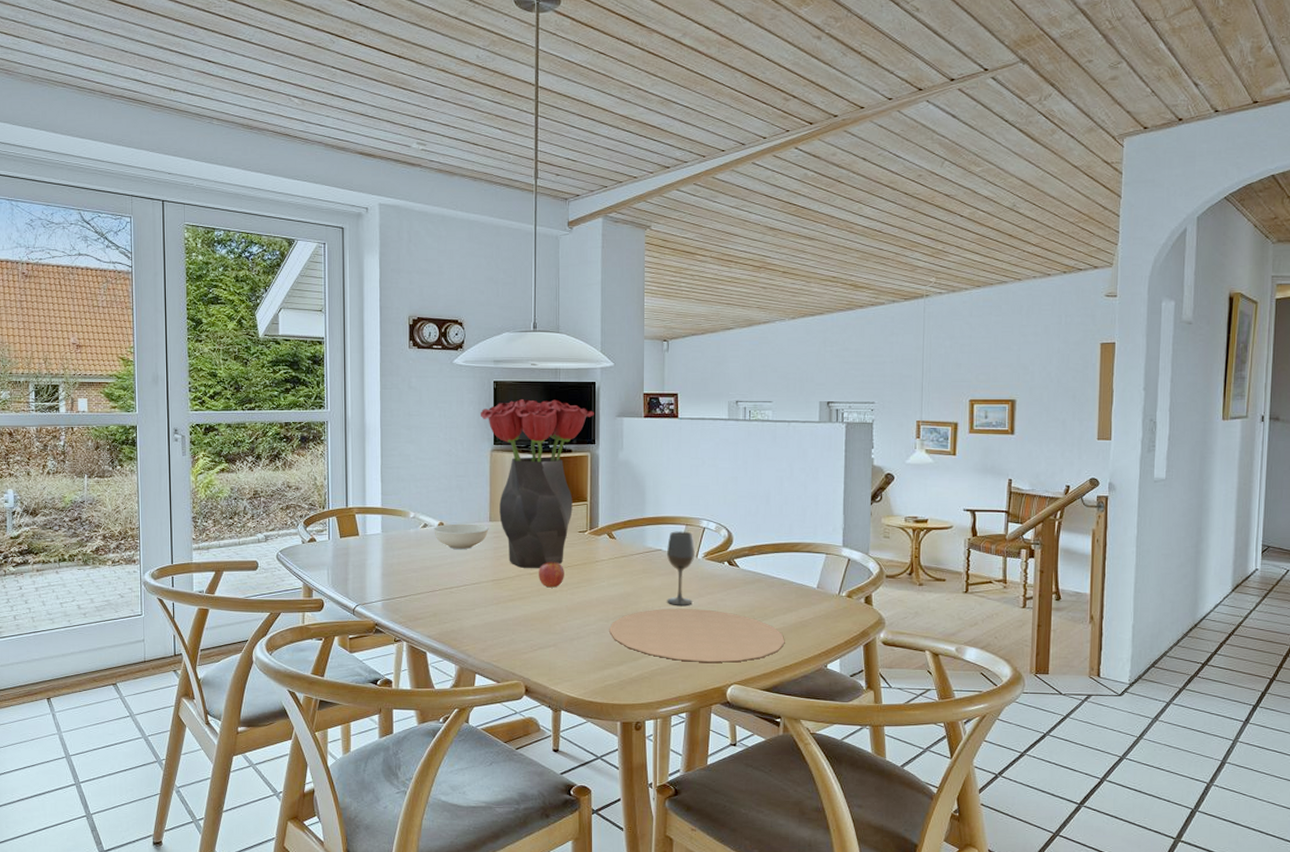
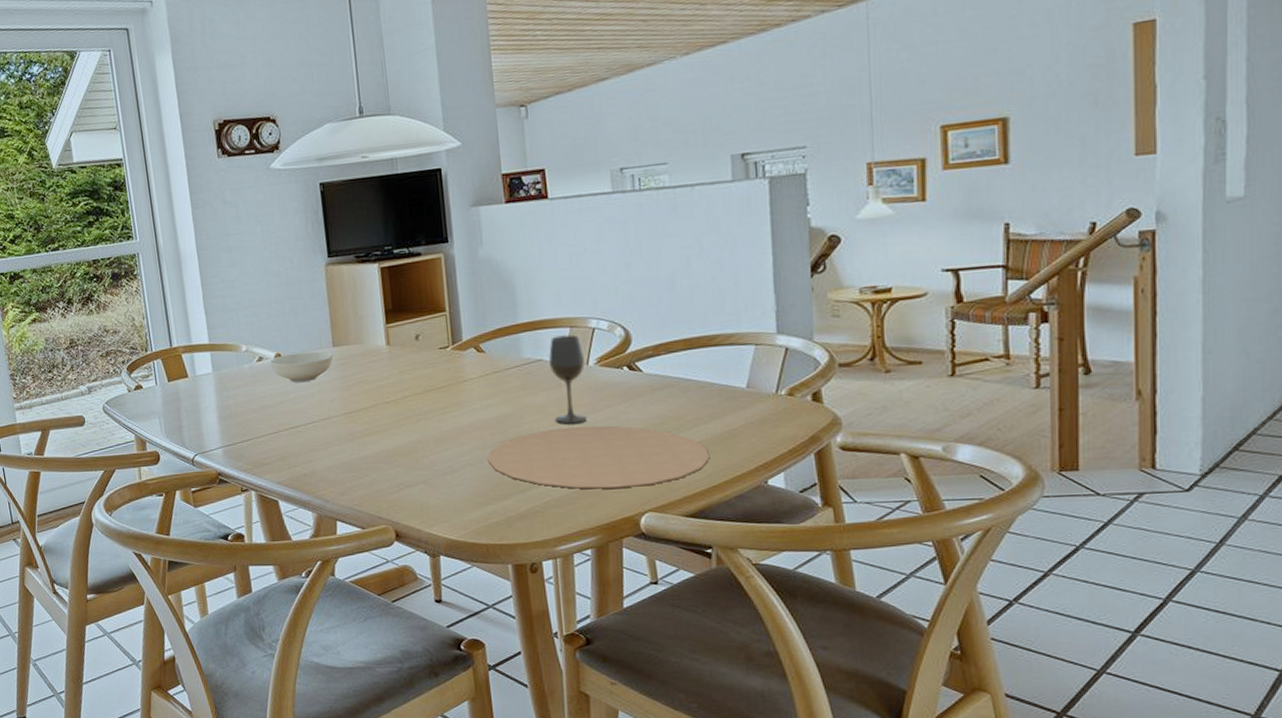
bouquet: present [480,399,594,568] -> none [307,195,444,397]
fruit: present [539,560,564,588] -> none [396,384,428,417]

